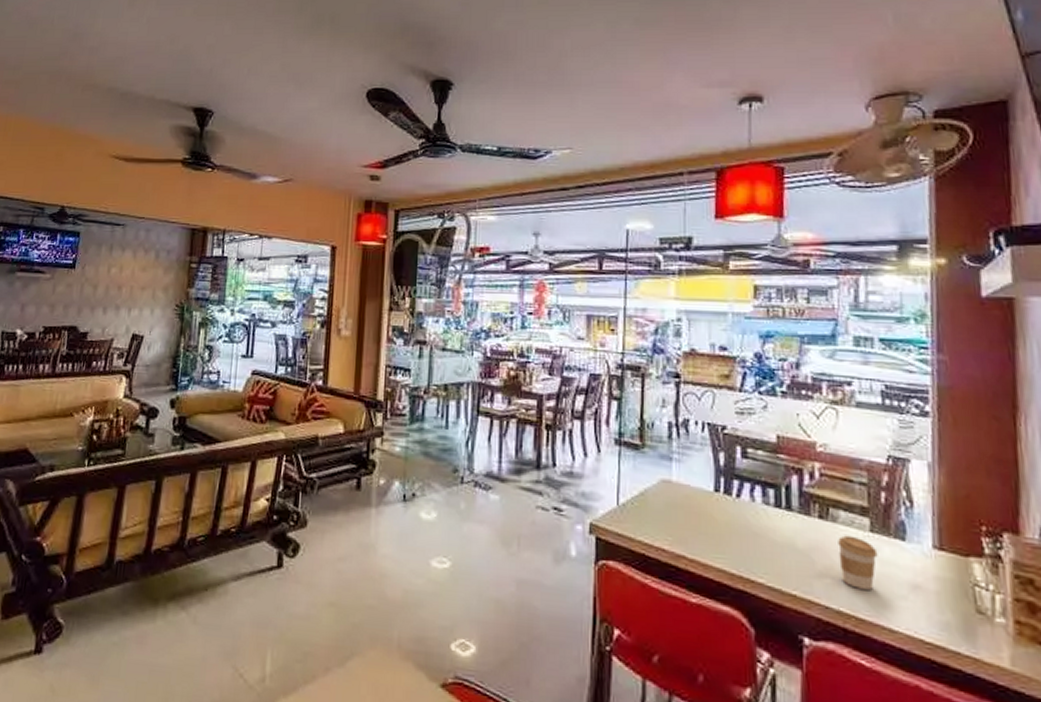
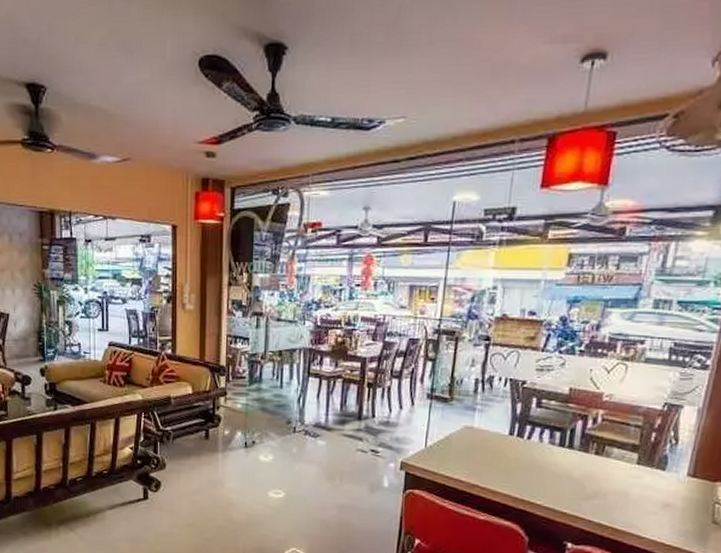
coffee cup: present [838,535,878,590] -> none [606,467,640,508]

